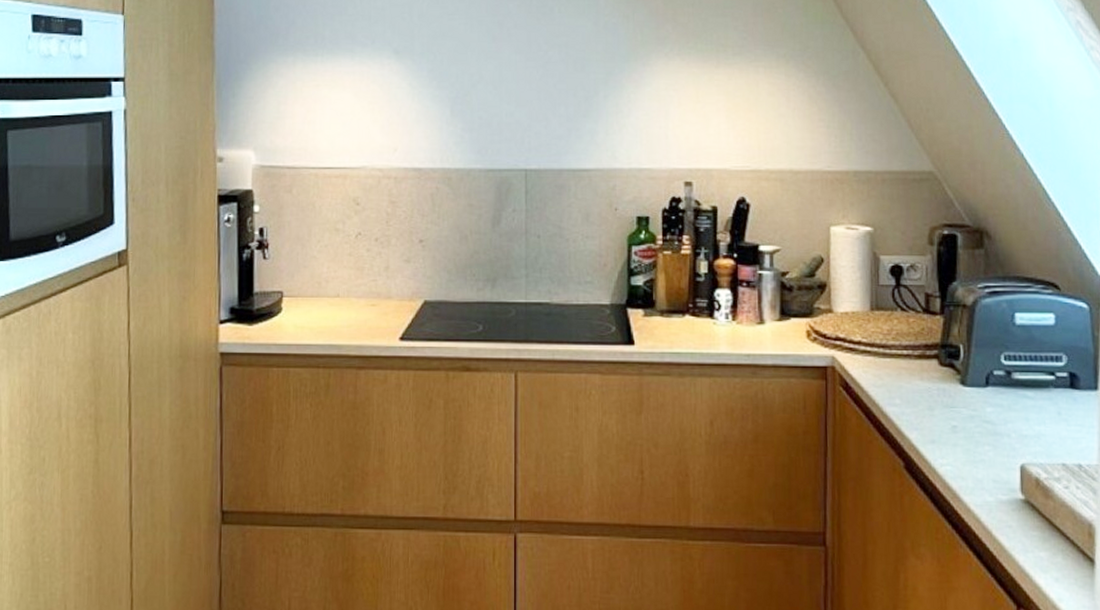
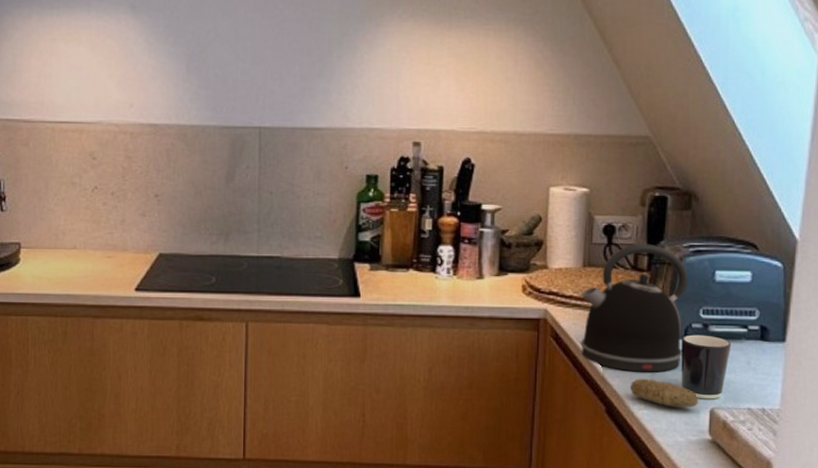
kettle: none [869,285,986,424] -> present [580,244,688,372]
sponge: none [929,431,1007,463] -> present [629,378,698,408]
mug: none [983,382,1039,454] -> present [681,334,732,399]

